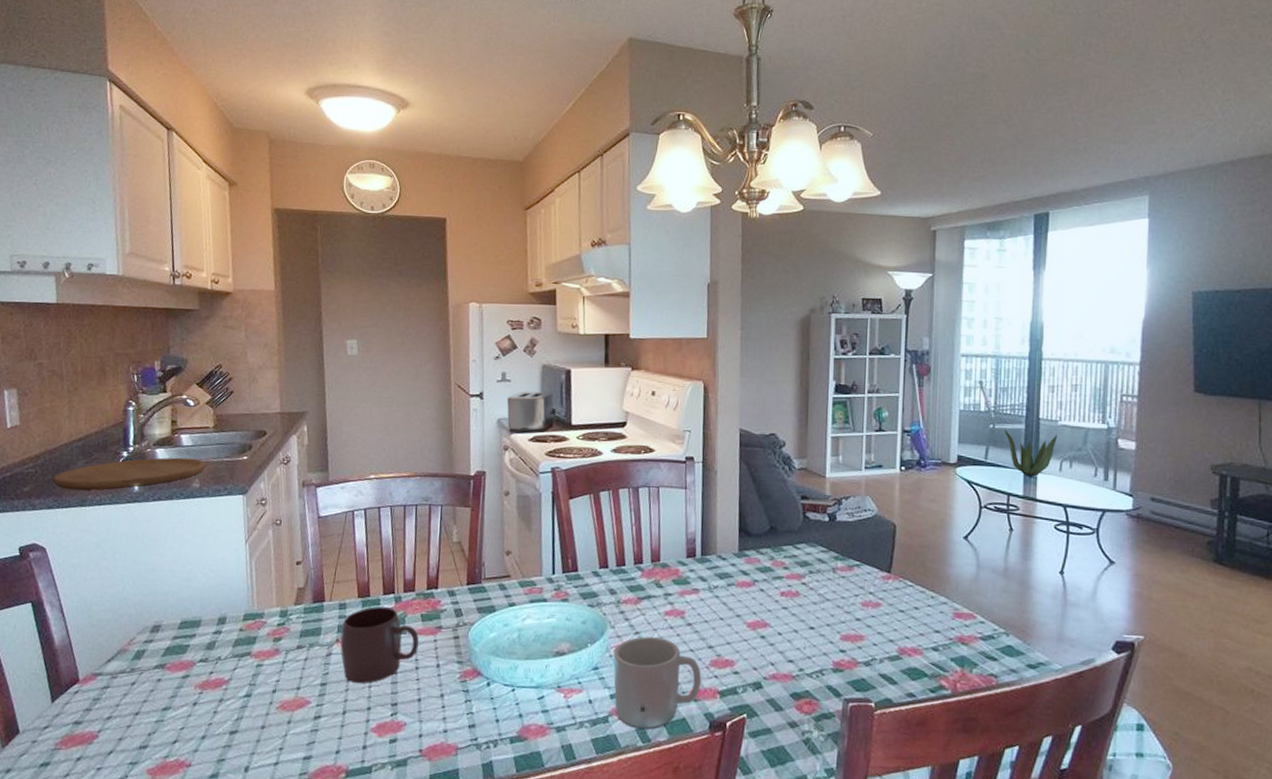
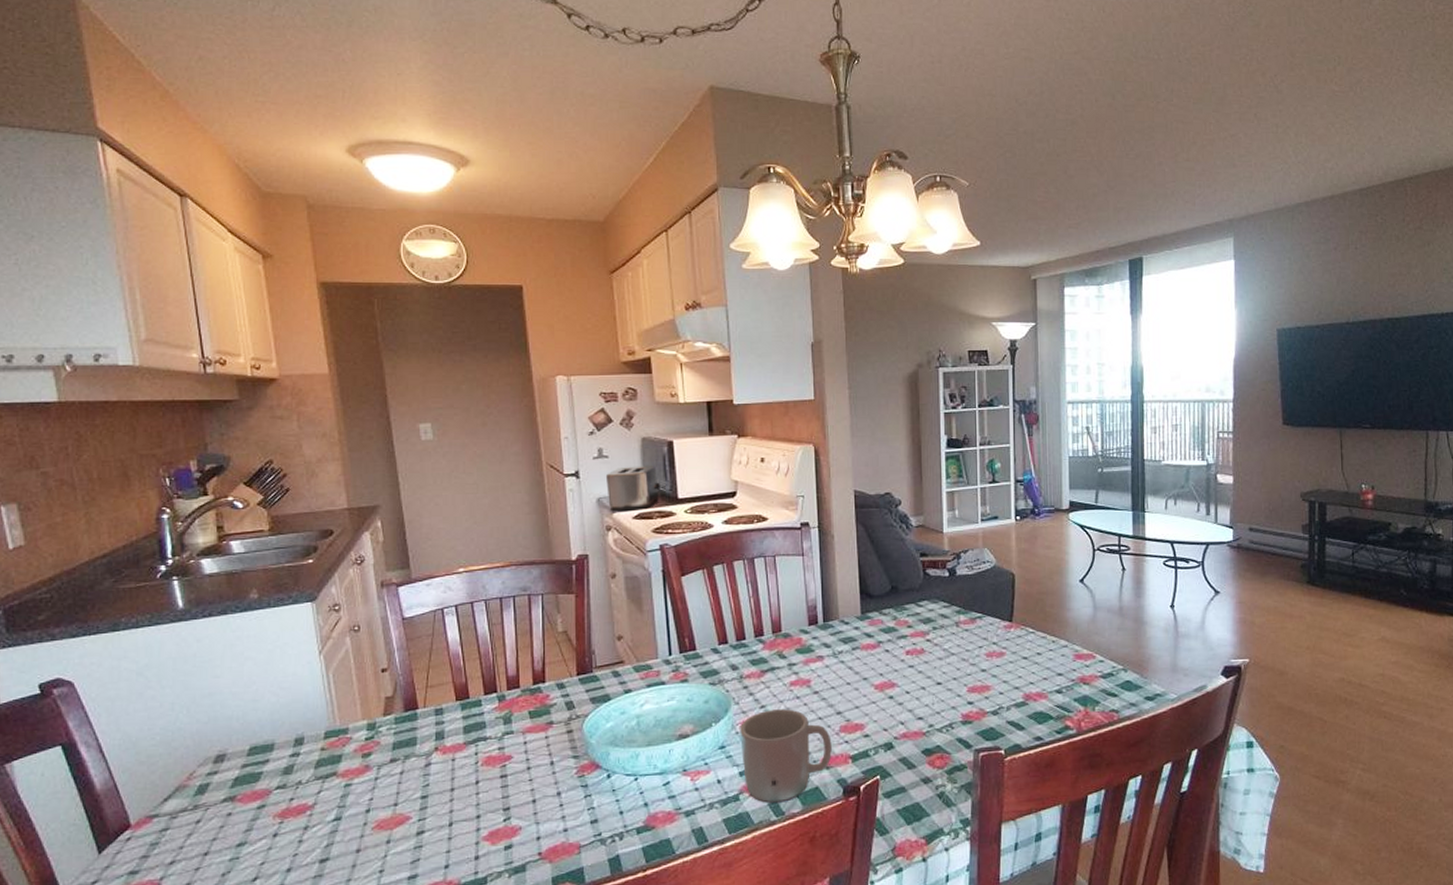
cutting board: present [52,457,206,490] -> none [74,566,264,614]
mug: present [340,606,419,683] -> none [440,707,528,791]
plant: present [1004,429,1058,477] -> none [1111,472,1162,517]

